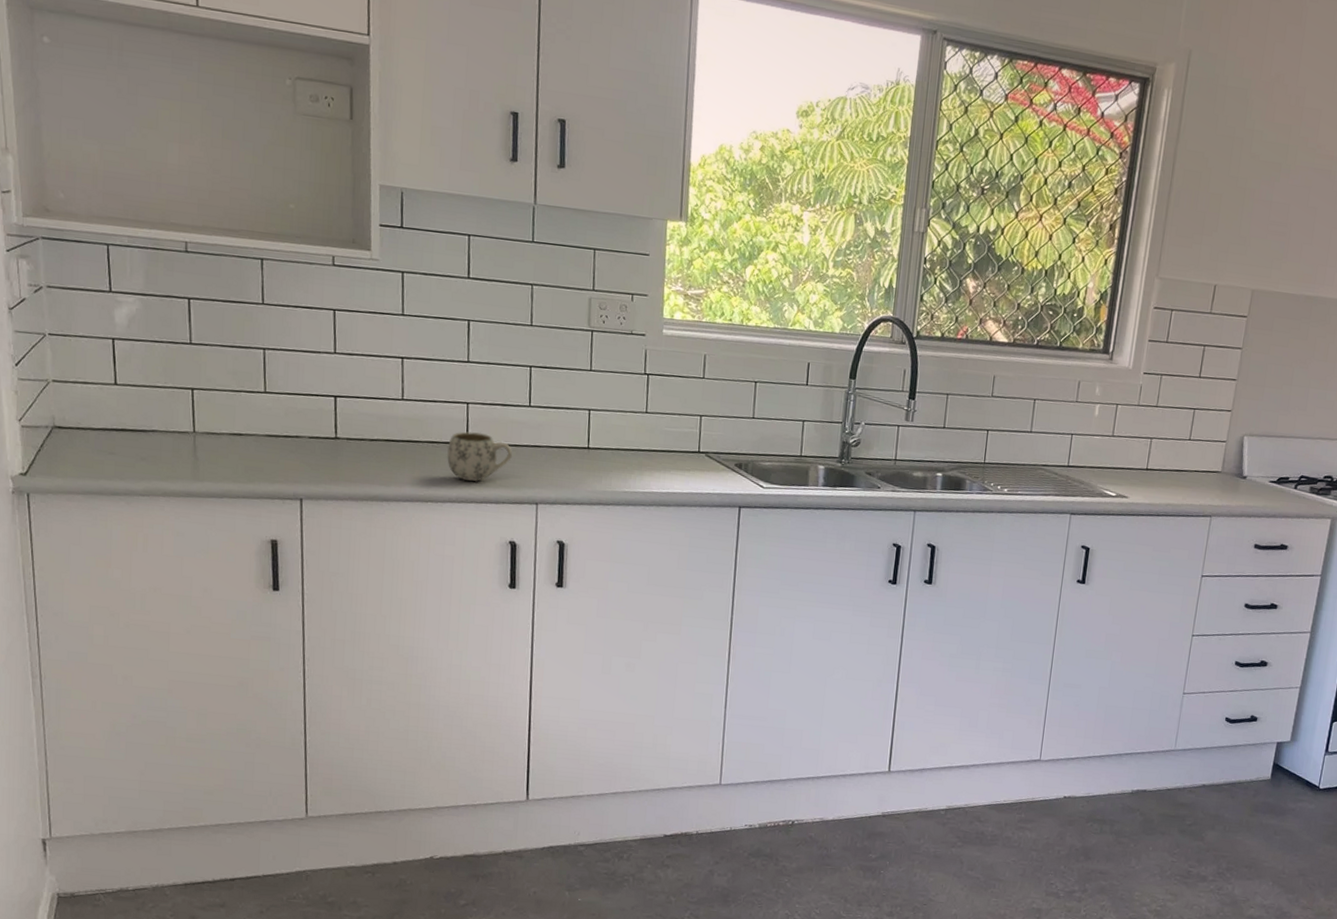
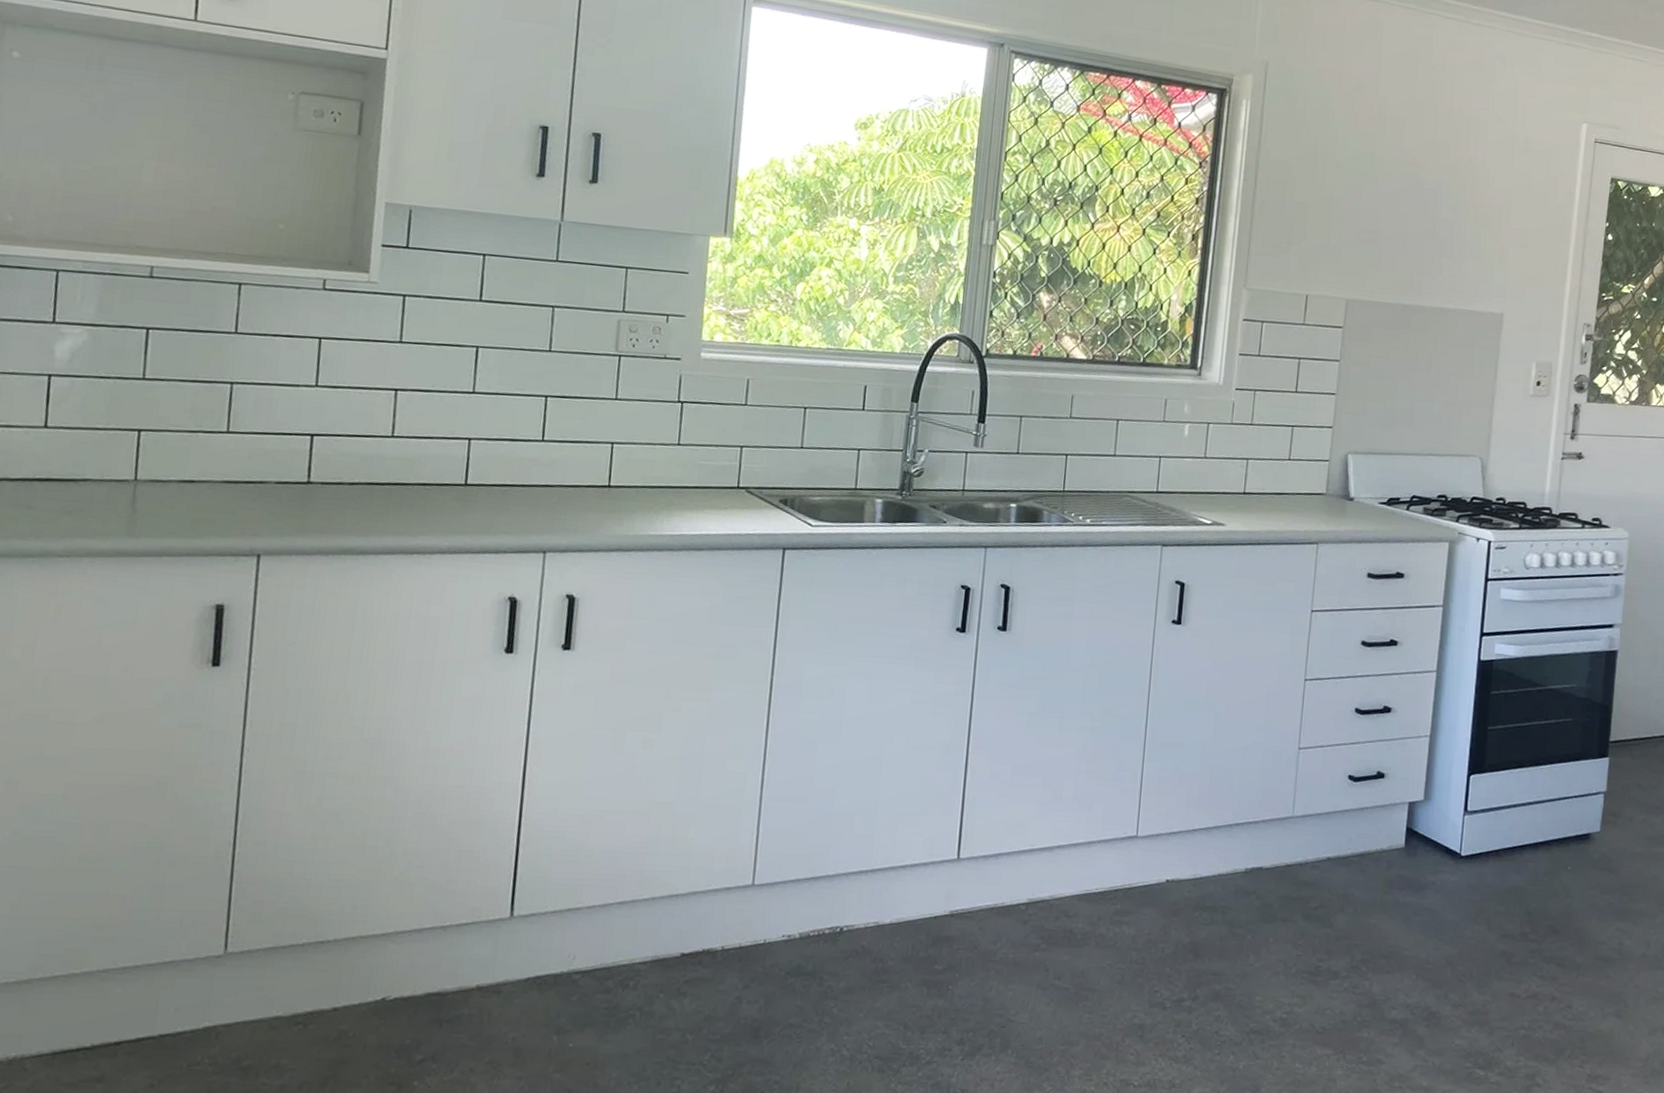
mug: present [446,431,513,482] -> none [440,471,520,528]

